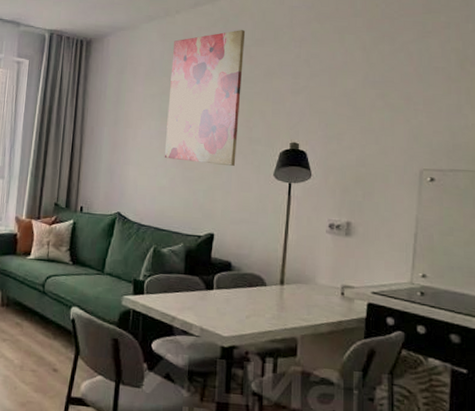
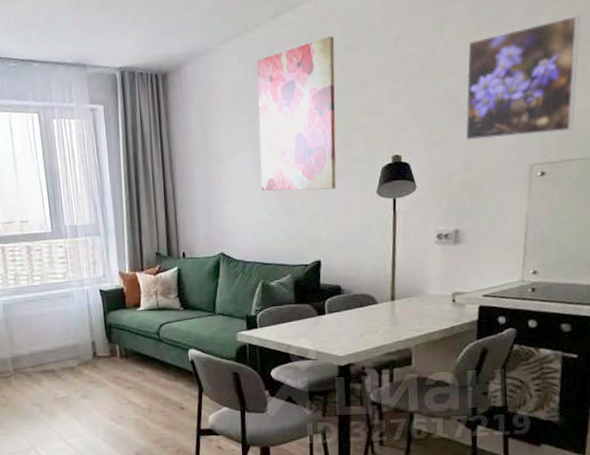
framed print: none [360,42,466,144] -> present [465,15,580,140]

